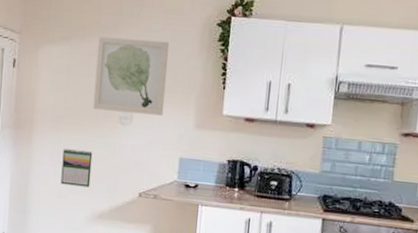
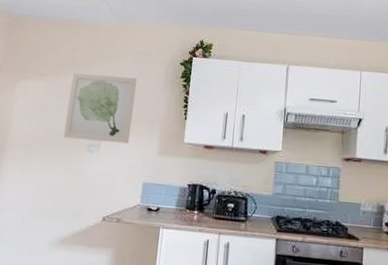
calendar: present [60,148,93,188] -> none [26,174,60,213]

